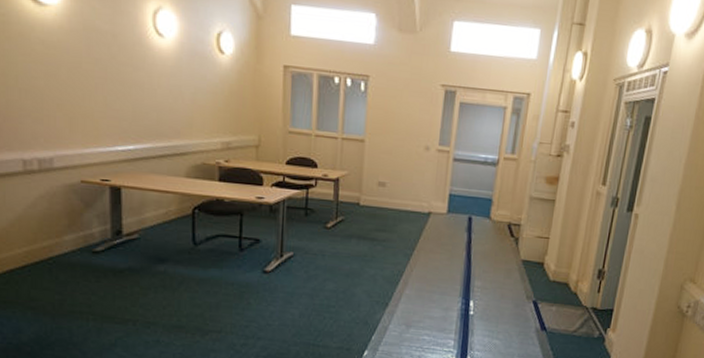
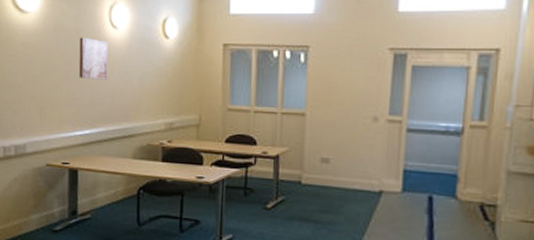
wall art: none [117,41,154,93] -> present [79,37,109,80]

